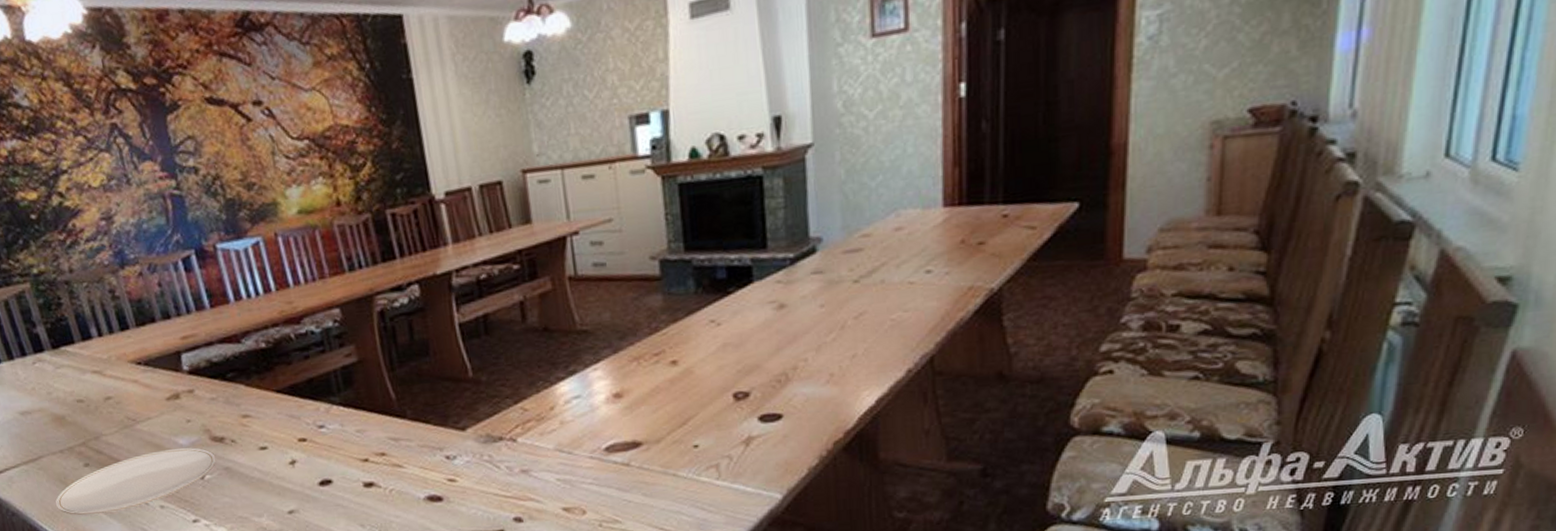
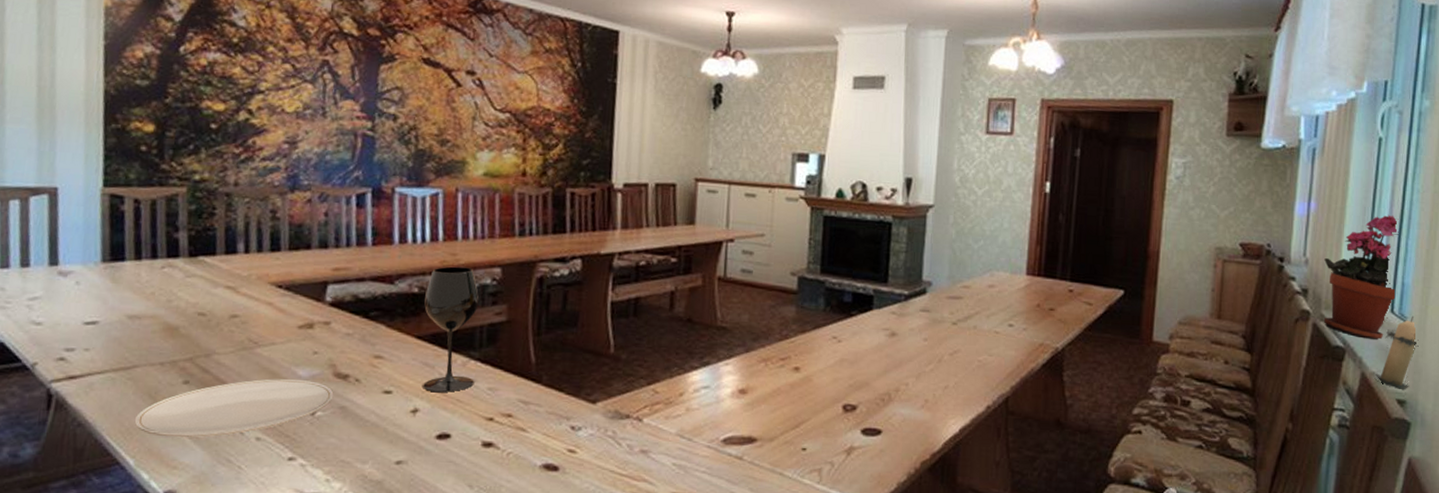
wineglass: none [272,313,342,442] -> present [422,266,480,392]
potted plant: none [1380,19,1511,205] -> present [1323,214,1399,341]
candle: none [1459,159,1537,263] -> present [1373,315,1419,389]

